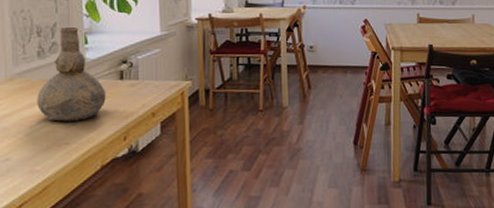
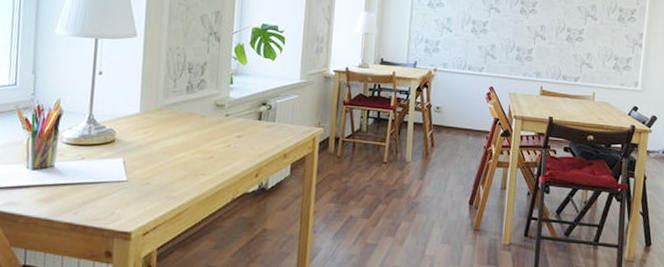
vase: present [37,27,106,122] -> none [180,67,244,154]

